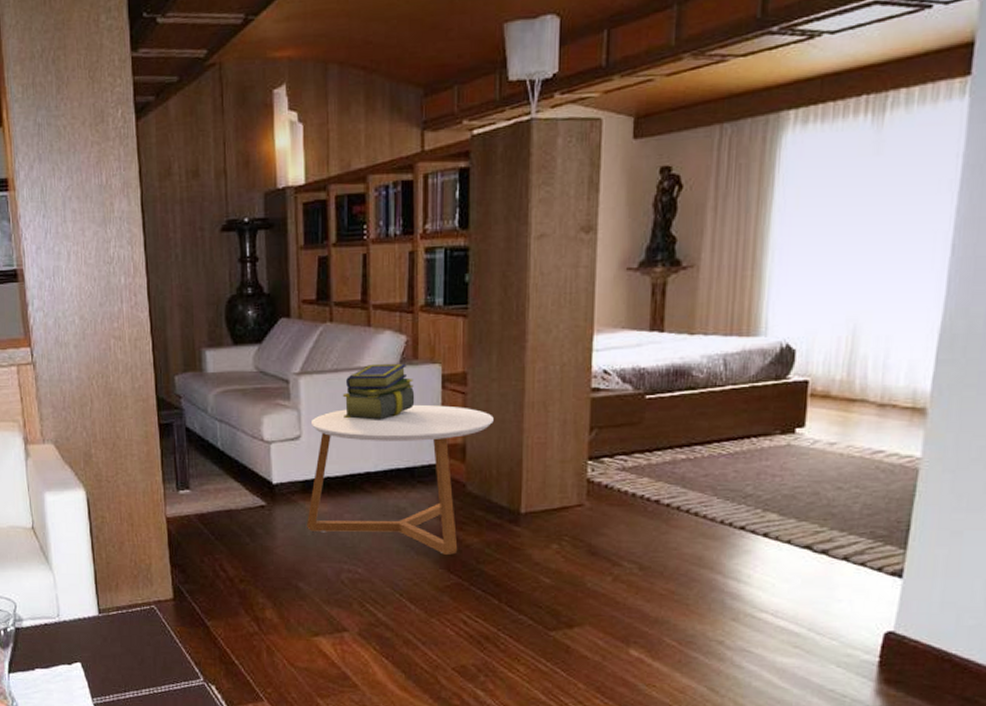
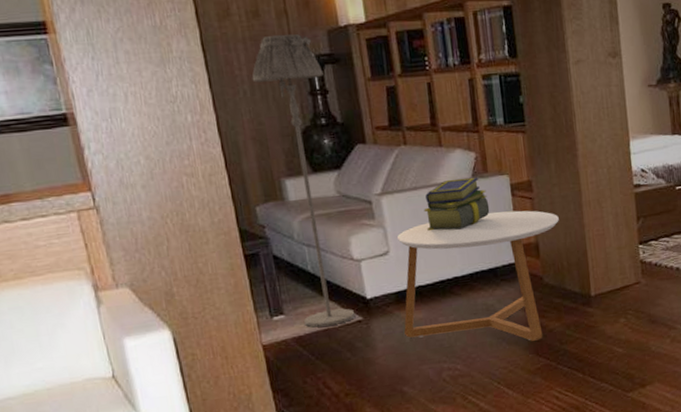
floor lamp: none [185,196,259,507] -> present [252,34,356,328]

